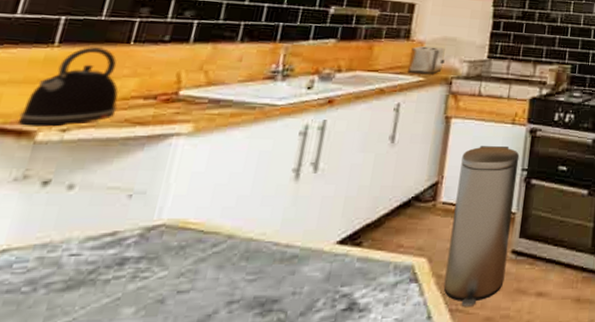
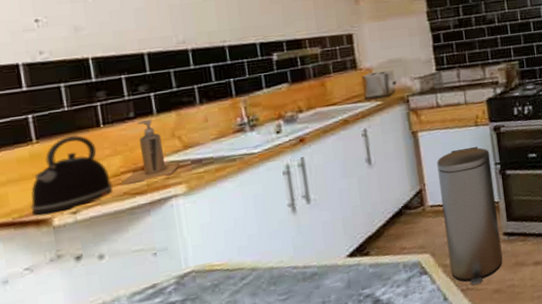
soap dispenser: none [125,46,196,112] -> present [120,119,180,186]

